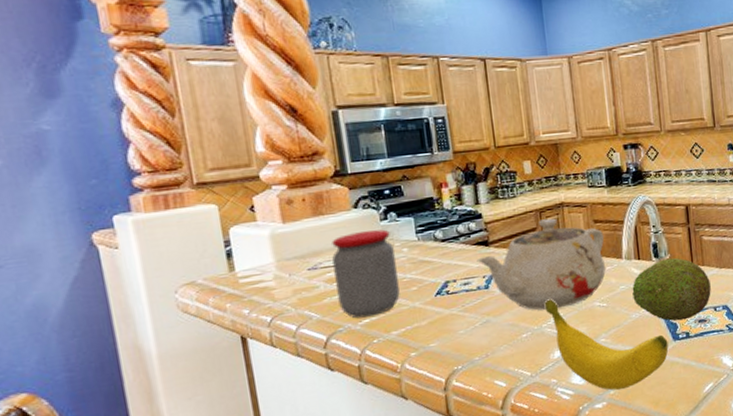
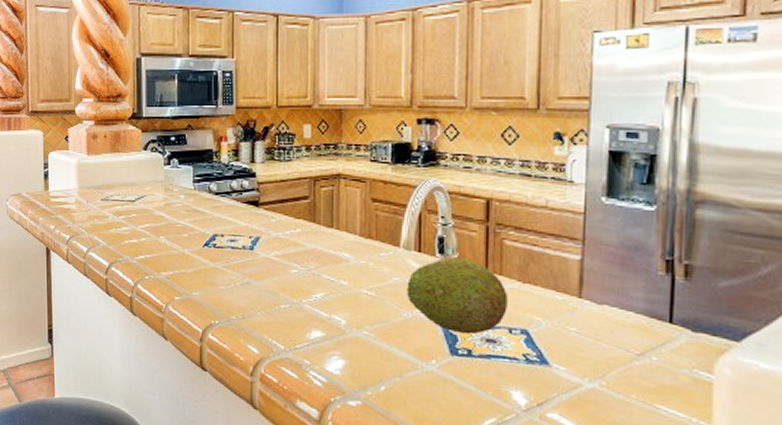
jar: present [332,229,400,318] -> none [121,173,172,254]
teapot: present [476,218,606,310] -> none [245,189,381,287]
banana: present [544,299,669,390] -> none [307,274,443,394]

